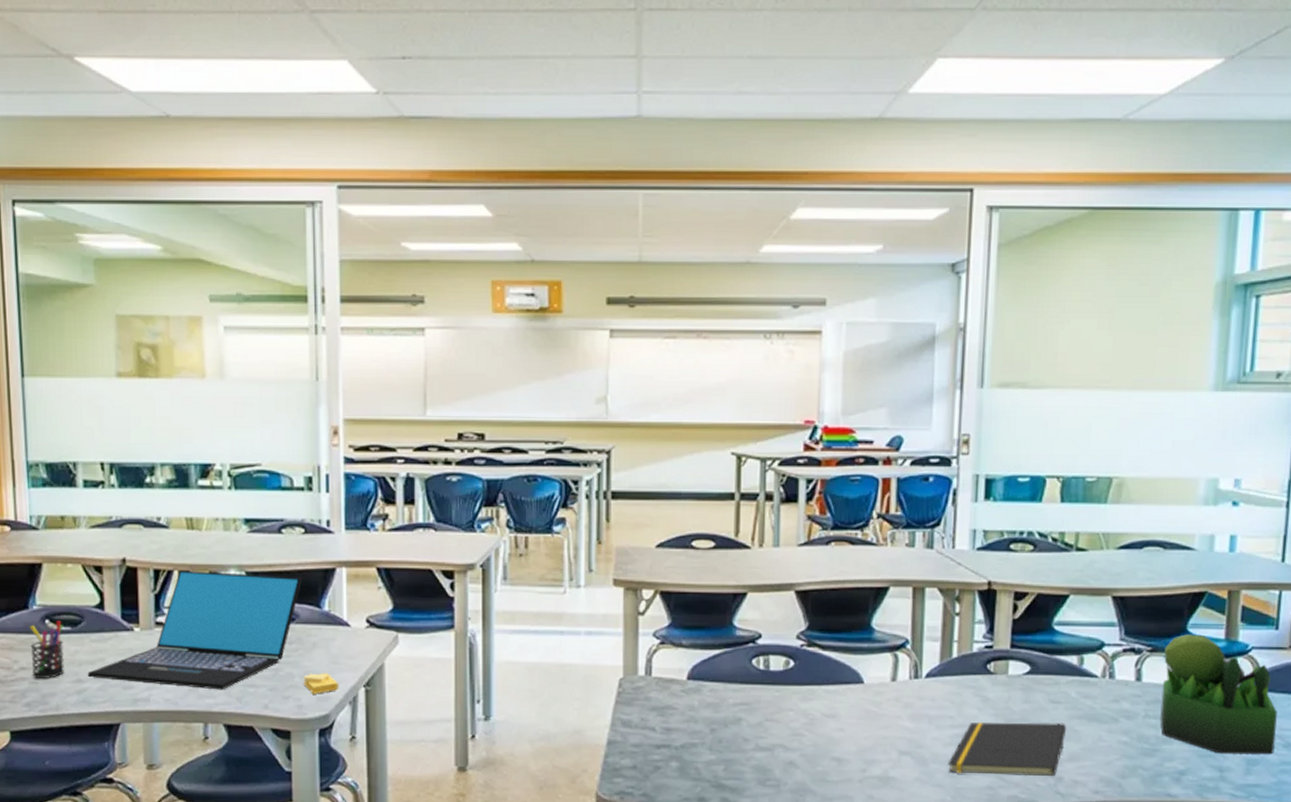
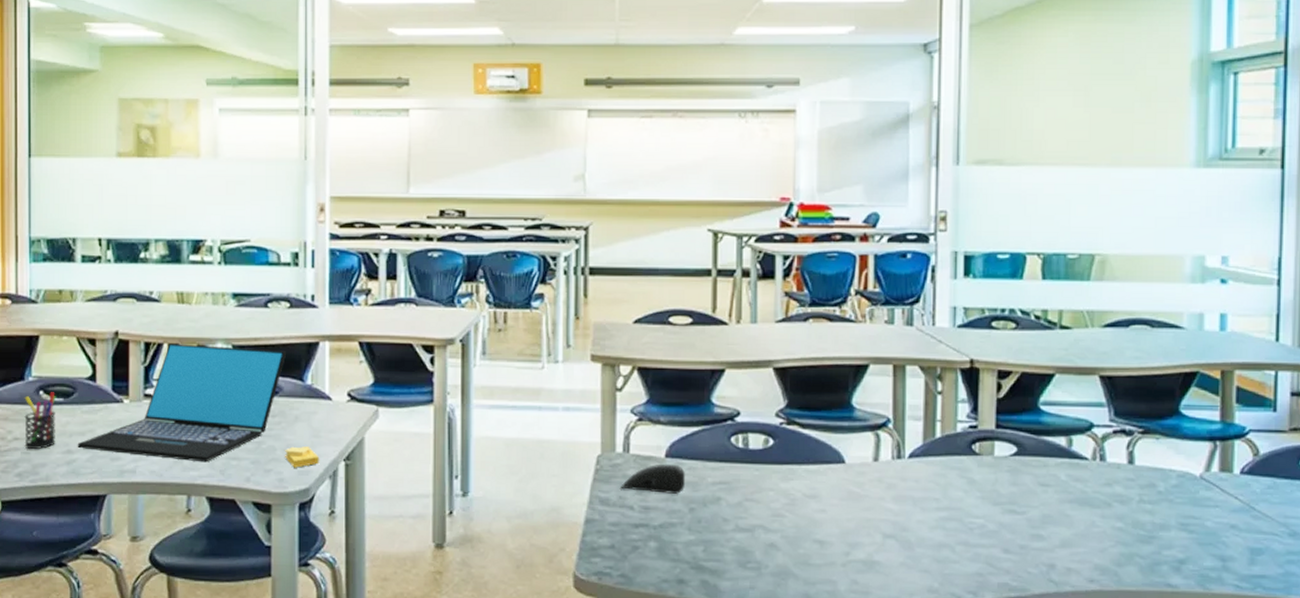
computer mouse: none [643,686,706,715] -> present [621,464,685,494]
notepad: present [947,721,1067,777] -> none [934,504,1058,564]
plant: present [1160,634,1277,755] -> none [1155,415,1280,544]

